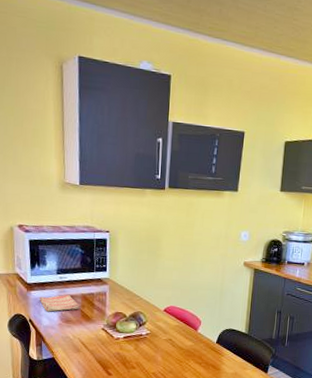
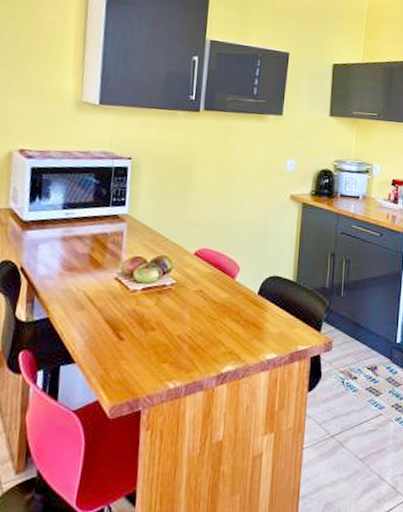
dish towel: present [39,294,80,312] -> none [36,234,89,257]

